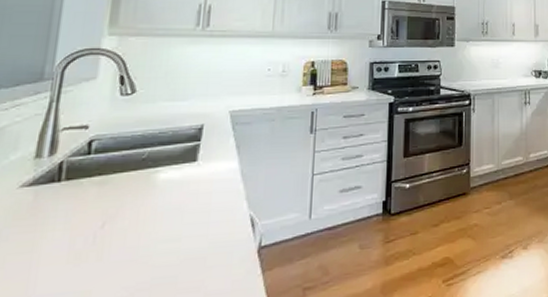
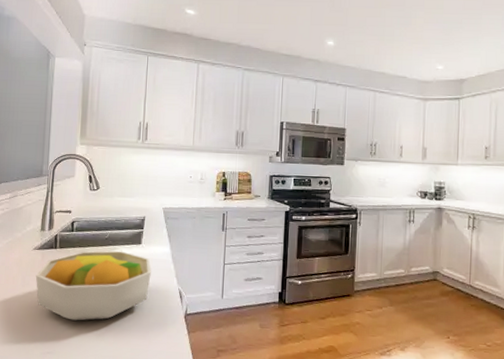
fruit bowl: none [20,173,211,284] -> present [35,251,151,321]

